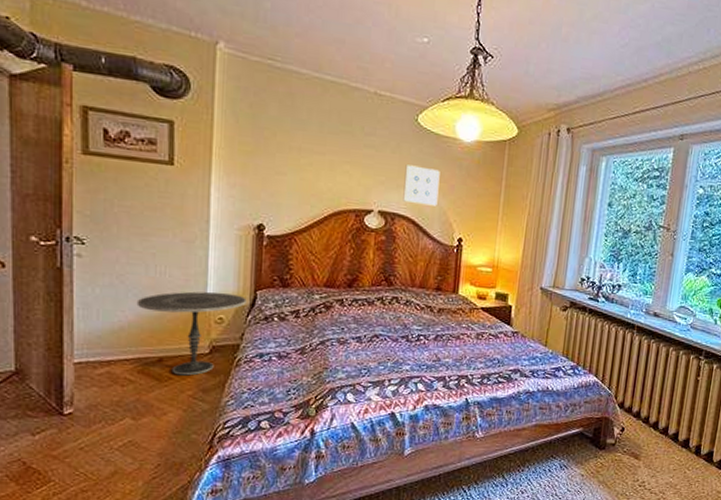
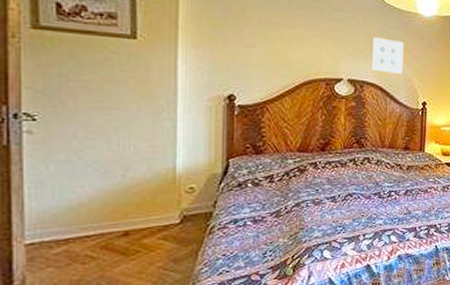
side table: present [136,291,247,376] -> none [98,163,219,248]

